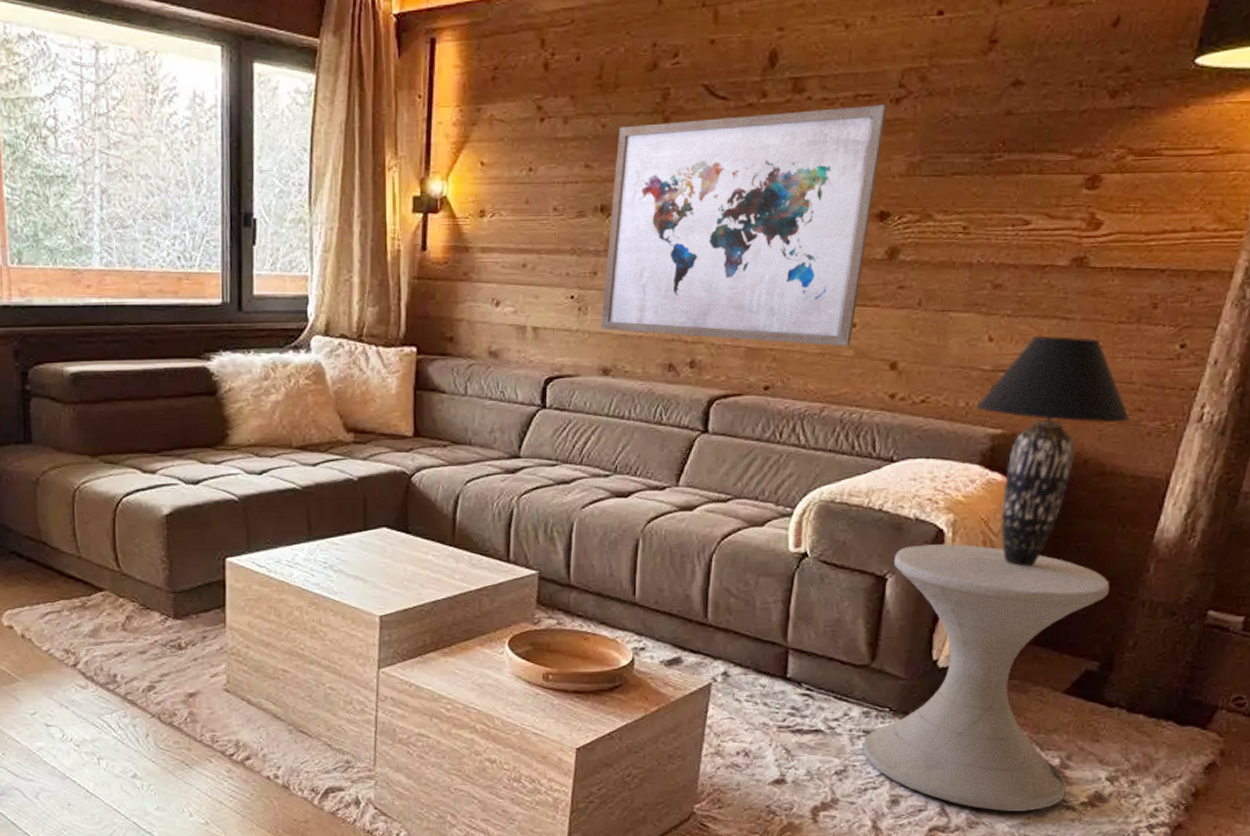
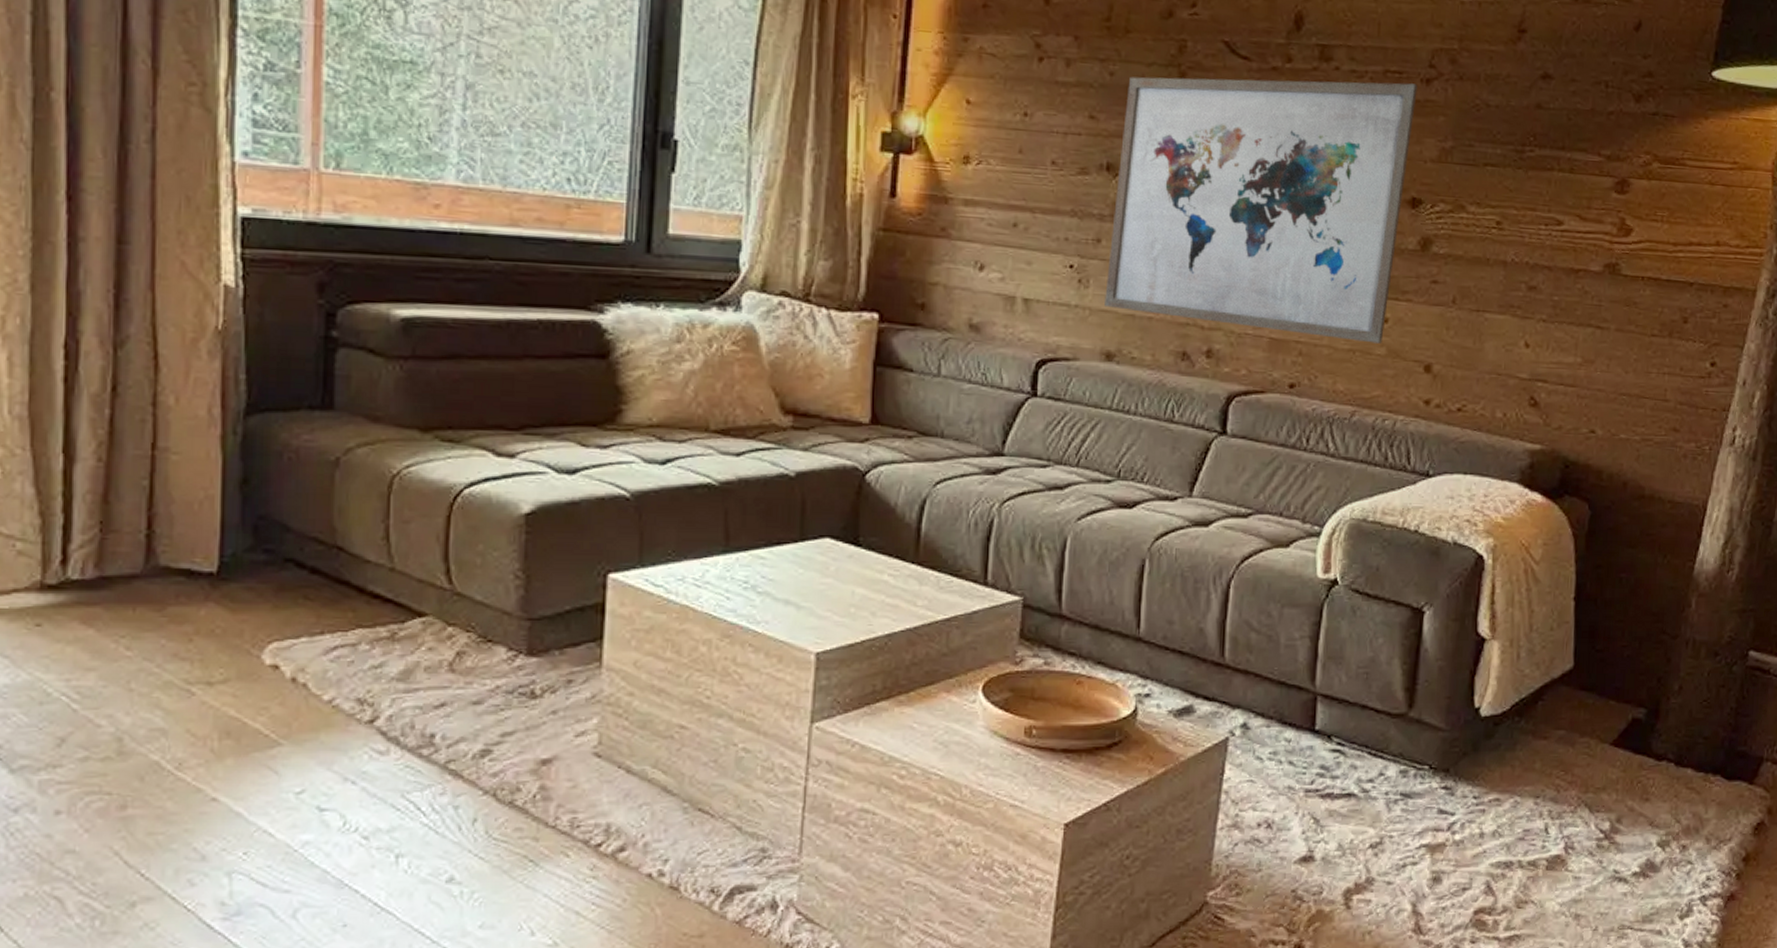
side table: present [862,543,1110,811] -> none [1400,572,1653,886]
table lamp: present [975,335,1131,566] -> none [1513,344,1667,599]

